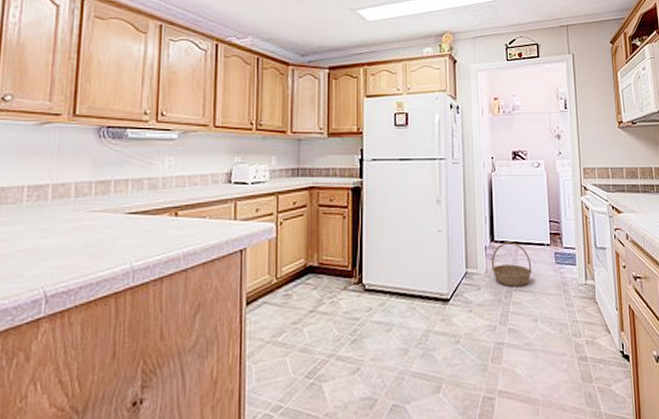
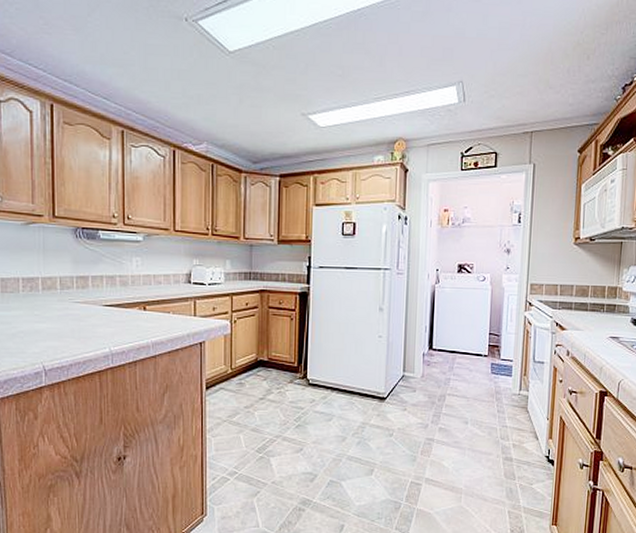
basket: present [491,242,532,287] -> none [427,350,467,392]

